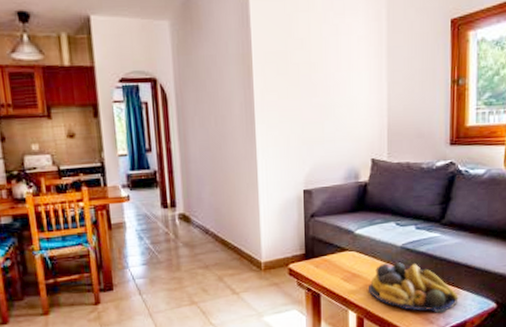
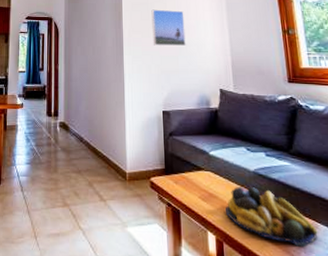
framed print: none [291,59,334,109] -> present [151,9,186,46]

